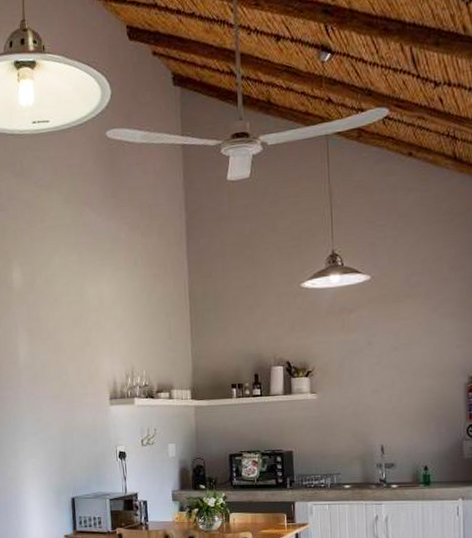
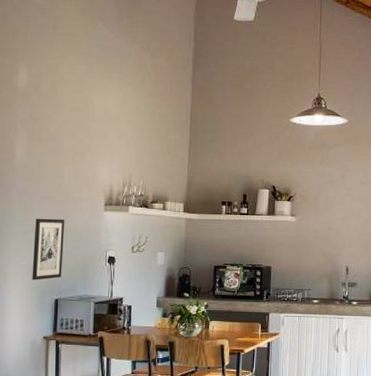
wall art: none [44,417,76,480] -> present [32,218,65,280]

